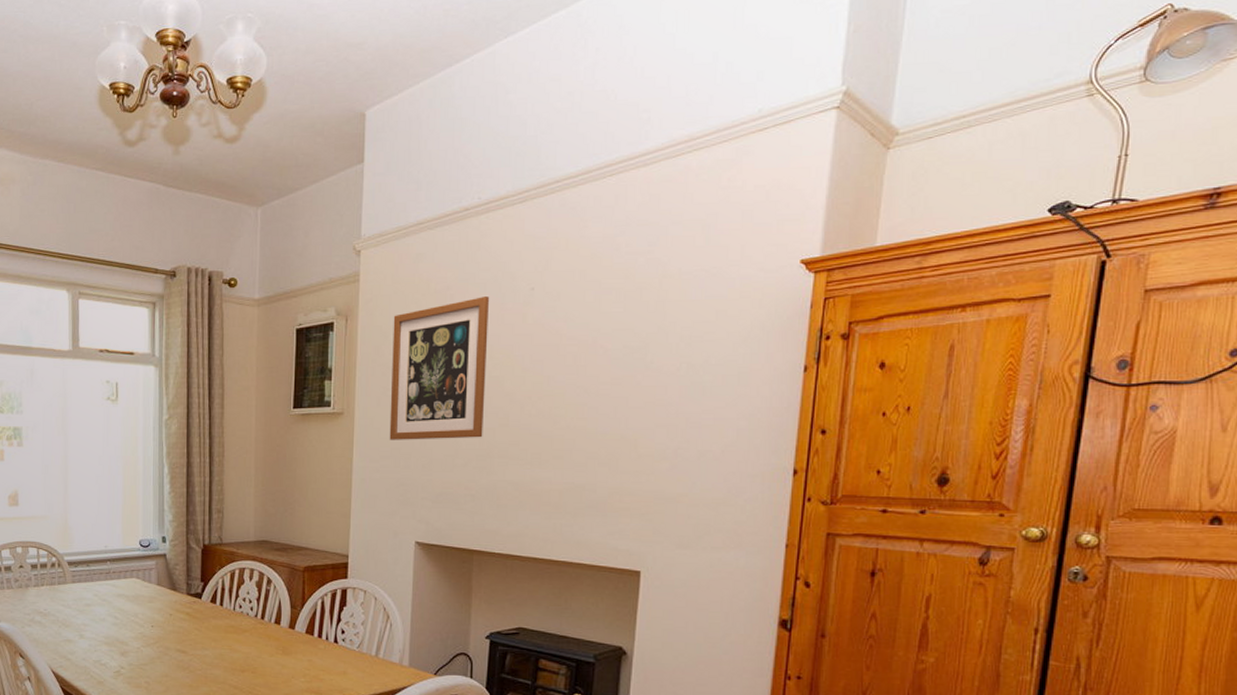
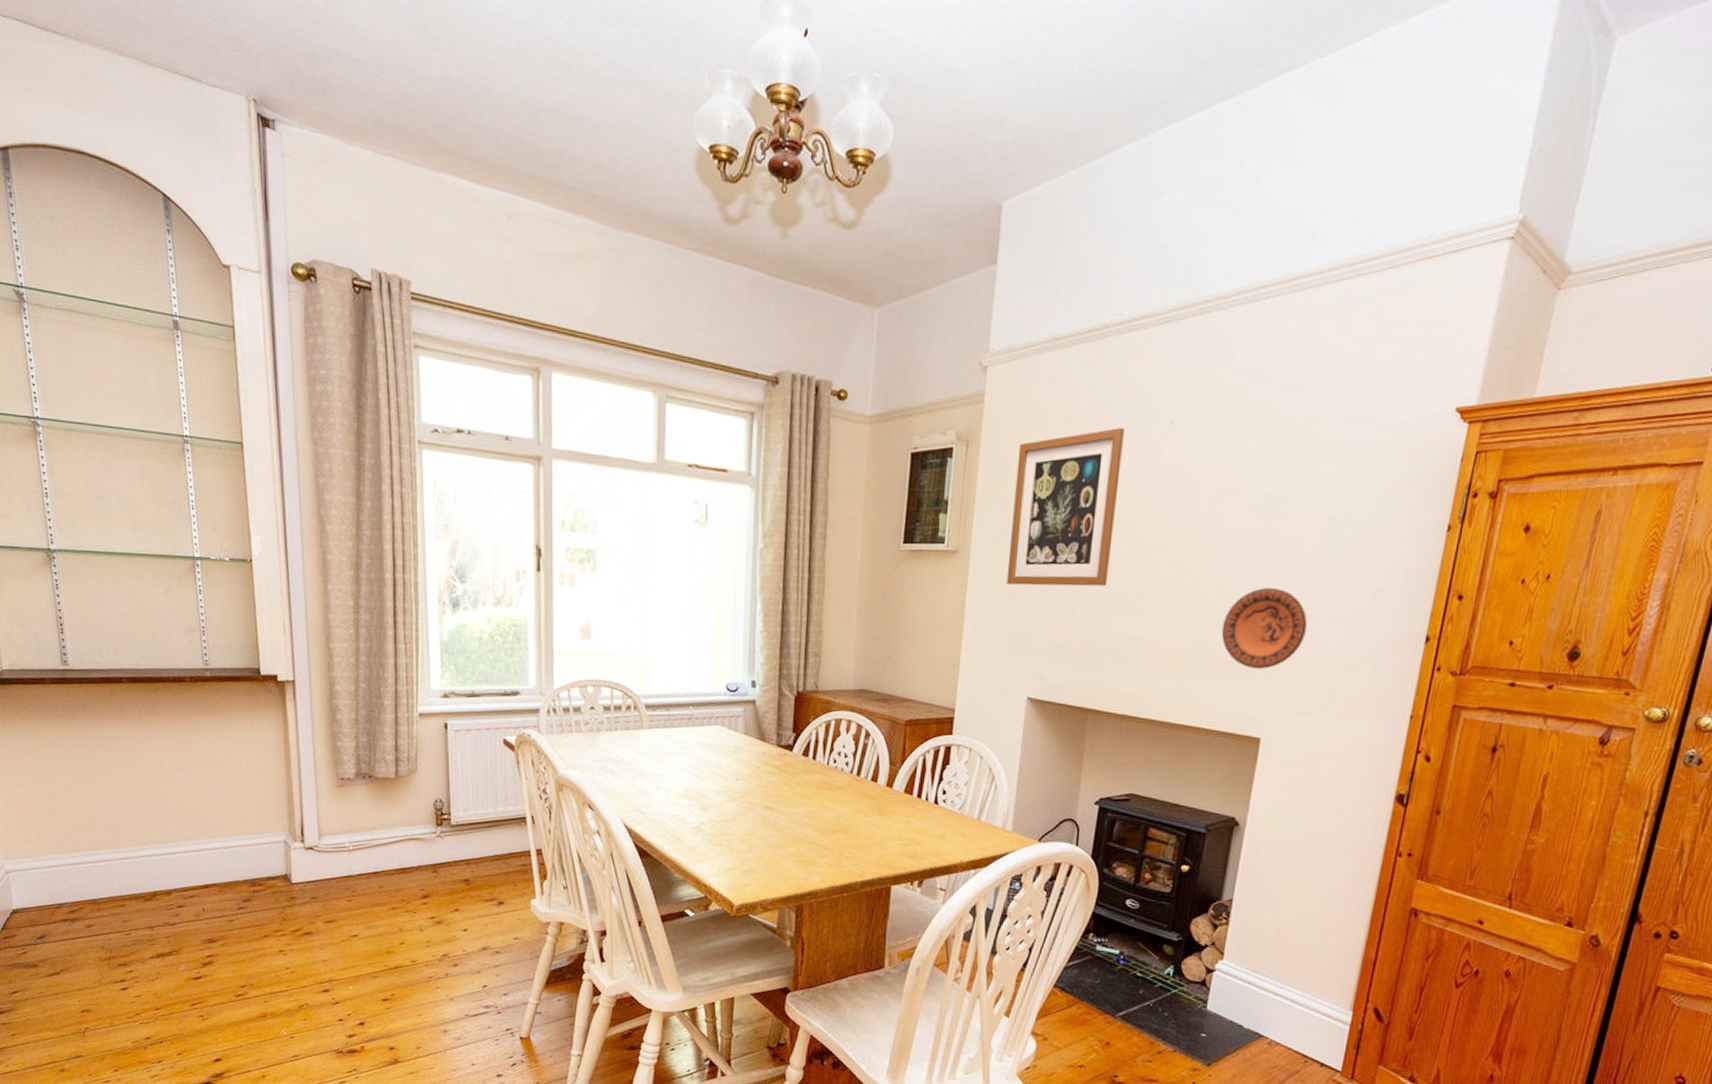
decorative plate: none [594,432,676,507] -> present [1221,588,1307,669]

